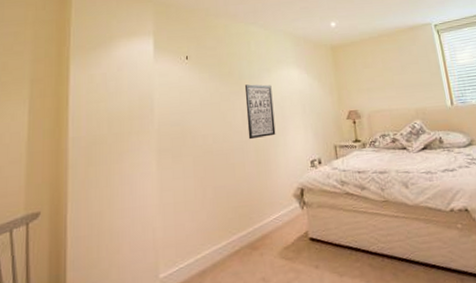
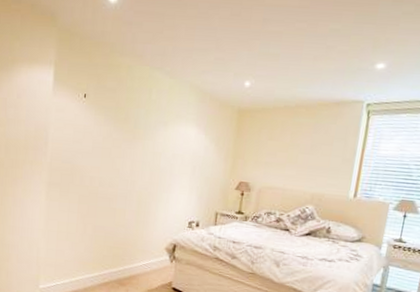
wall art: present [244,84,276,140] -> none [133,135,166,191]

